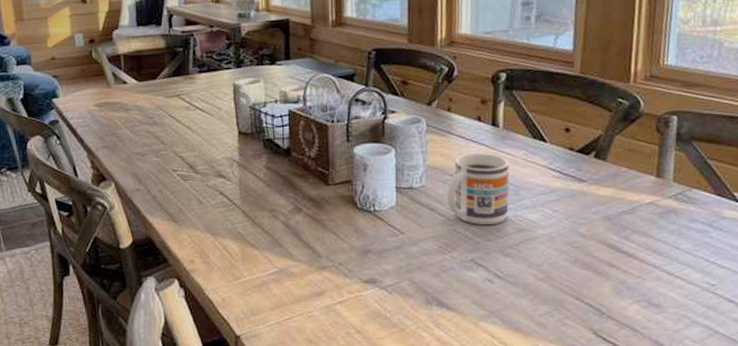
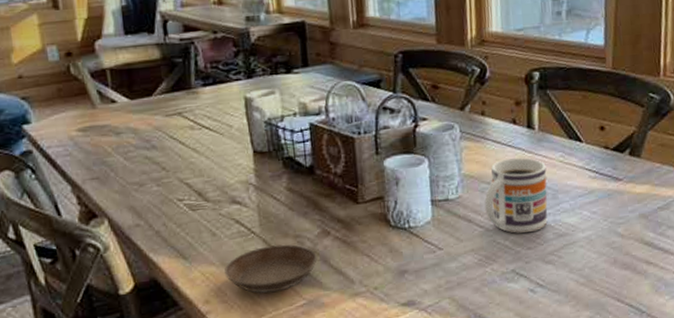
saucer: none [208,217,289,259] -> present [225,244,317,294]

